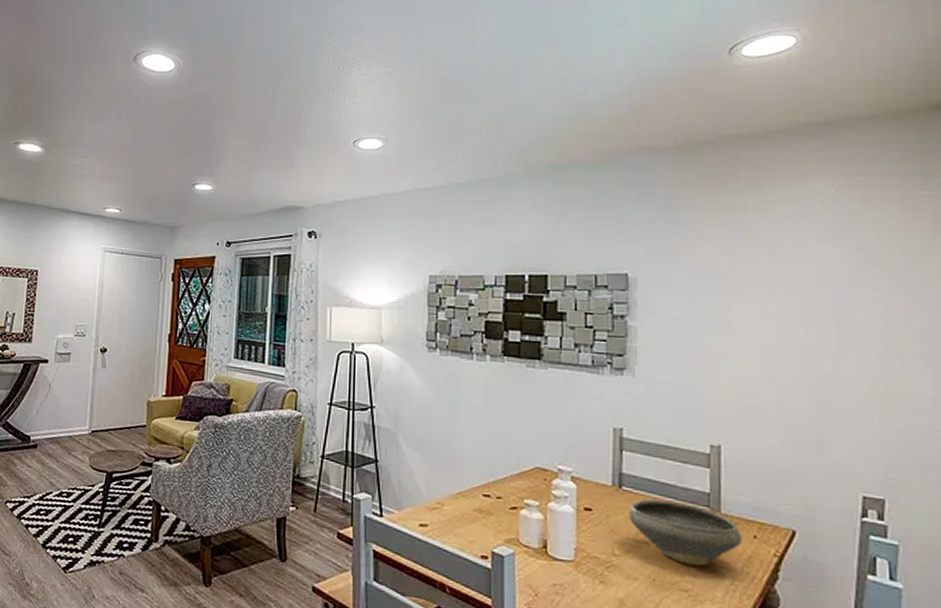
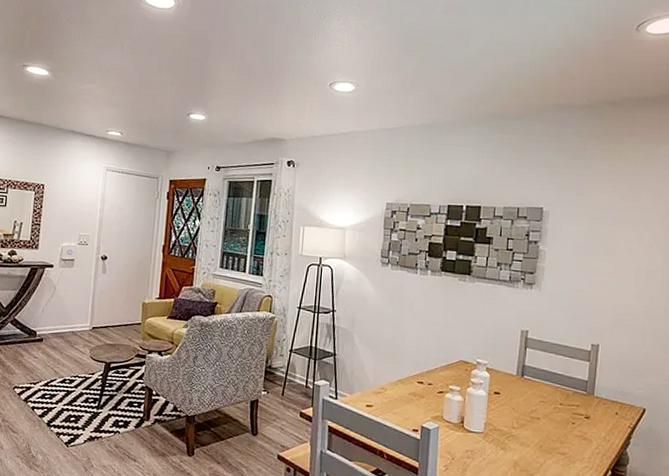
bowl: present [629,499,743,566] -> none [527,385,608,436]

